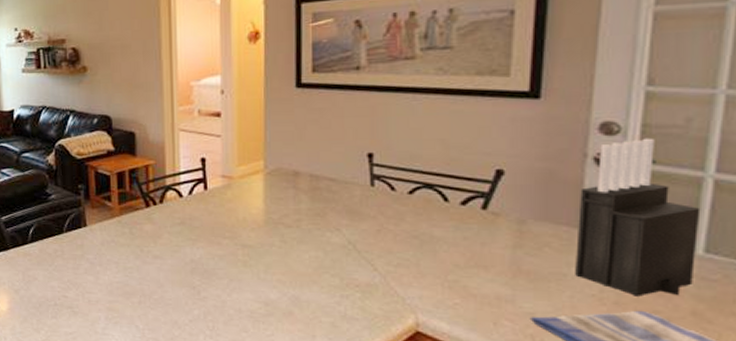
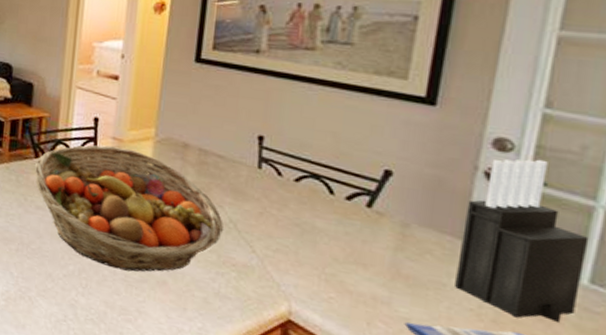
fruit basket: none [147,185,344,307] -> present [35,145,224,272]

